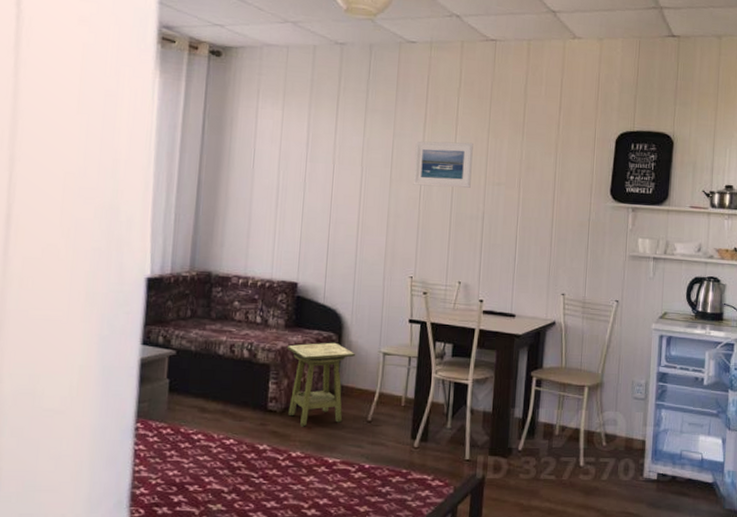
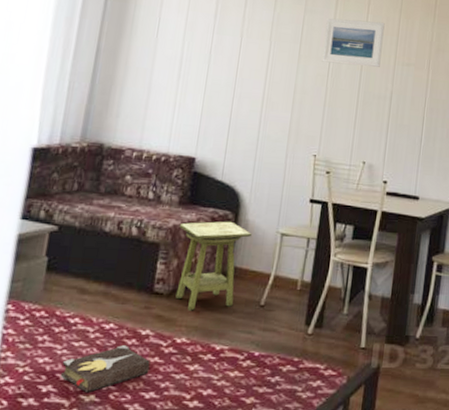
hardback book: none [188,459,269,503] -> present [59,345,151,393]

